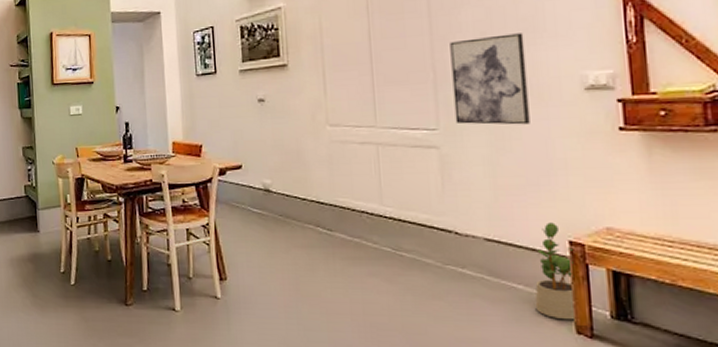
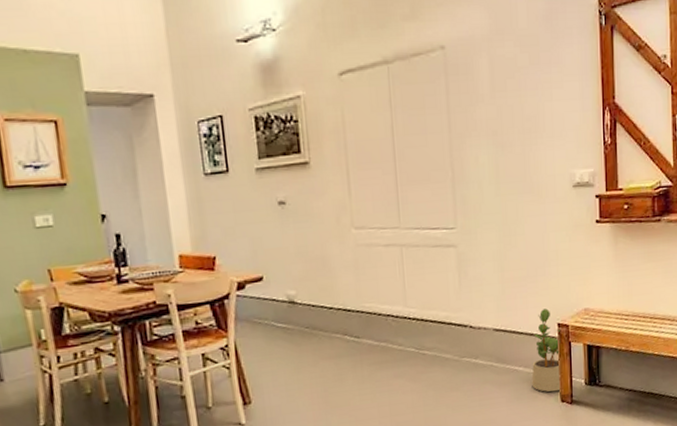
wall art: present [450,33,530,125] -> none [466,132,531,222]

